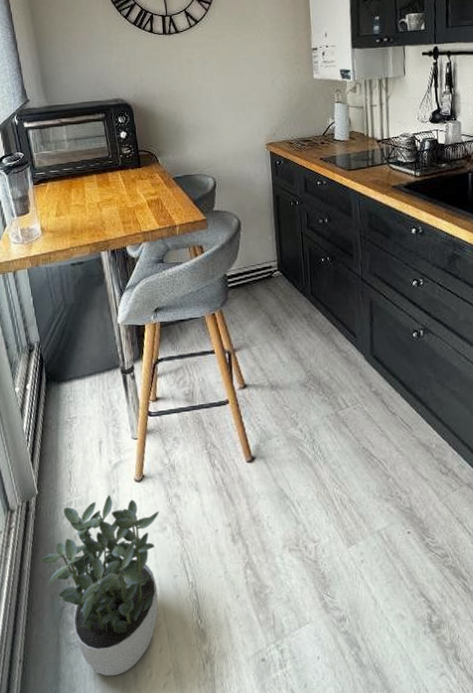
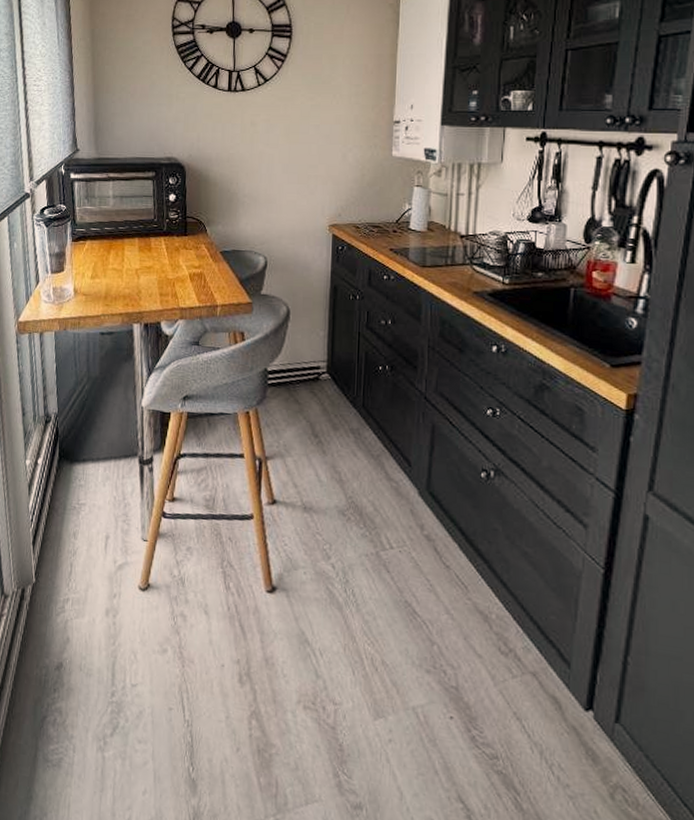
potted plant: present [40,495,160,676] -> none [28,599,162,810]

